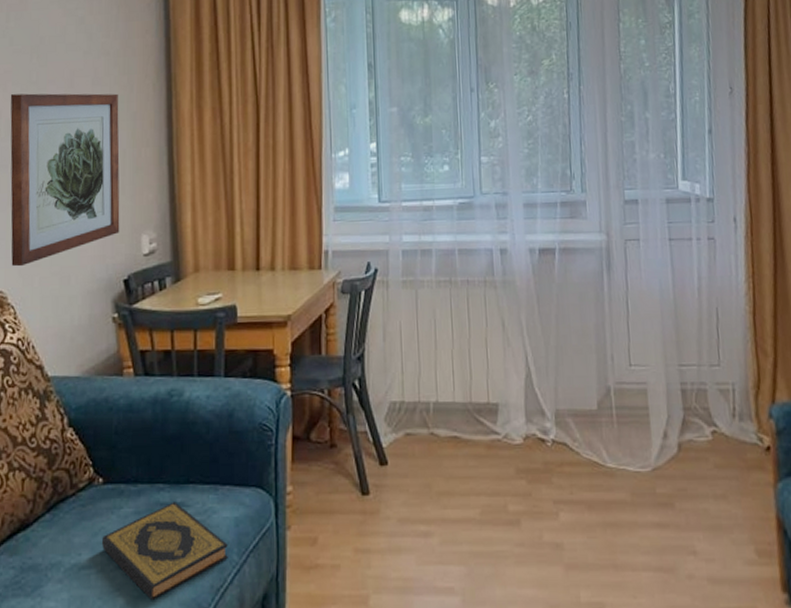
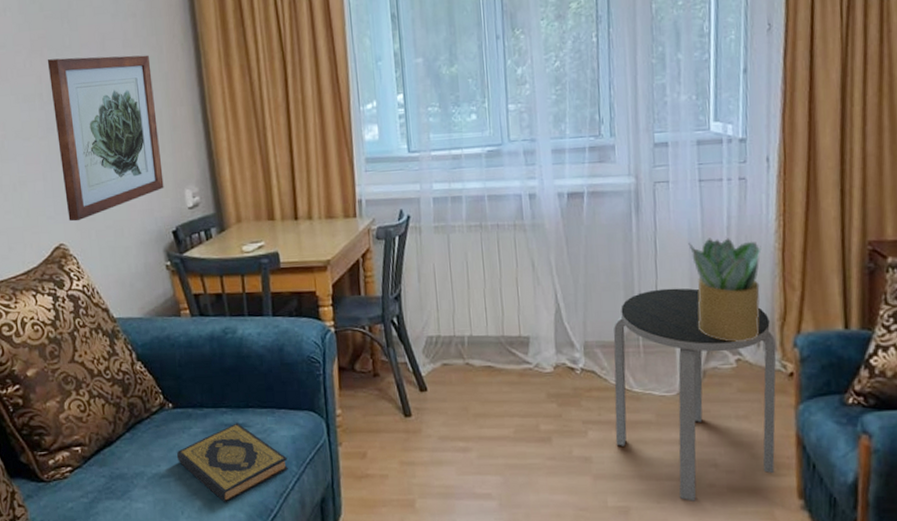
side table: none [585,352,756,596] -> present [613,288,777,501]
potted plant: none [660,299,734,412] -> present [688,238,762,342]

